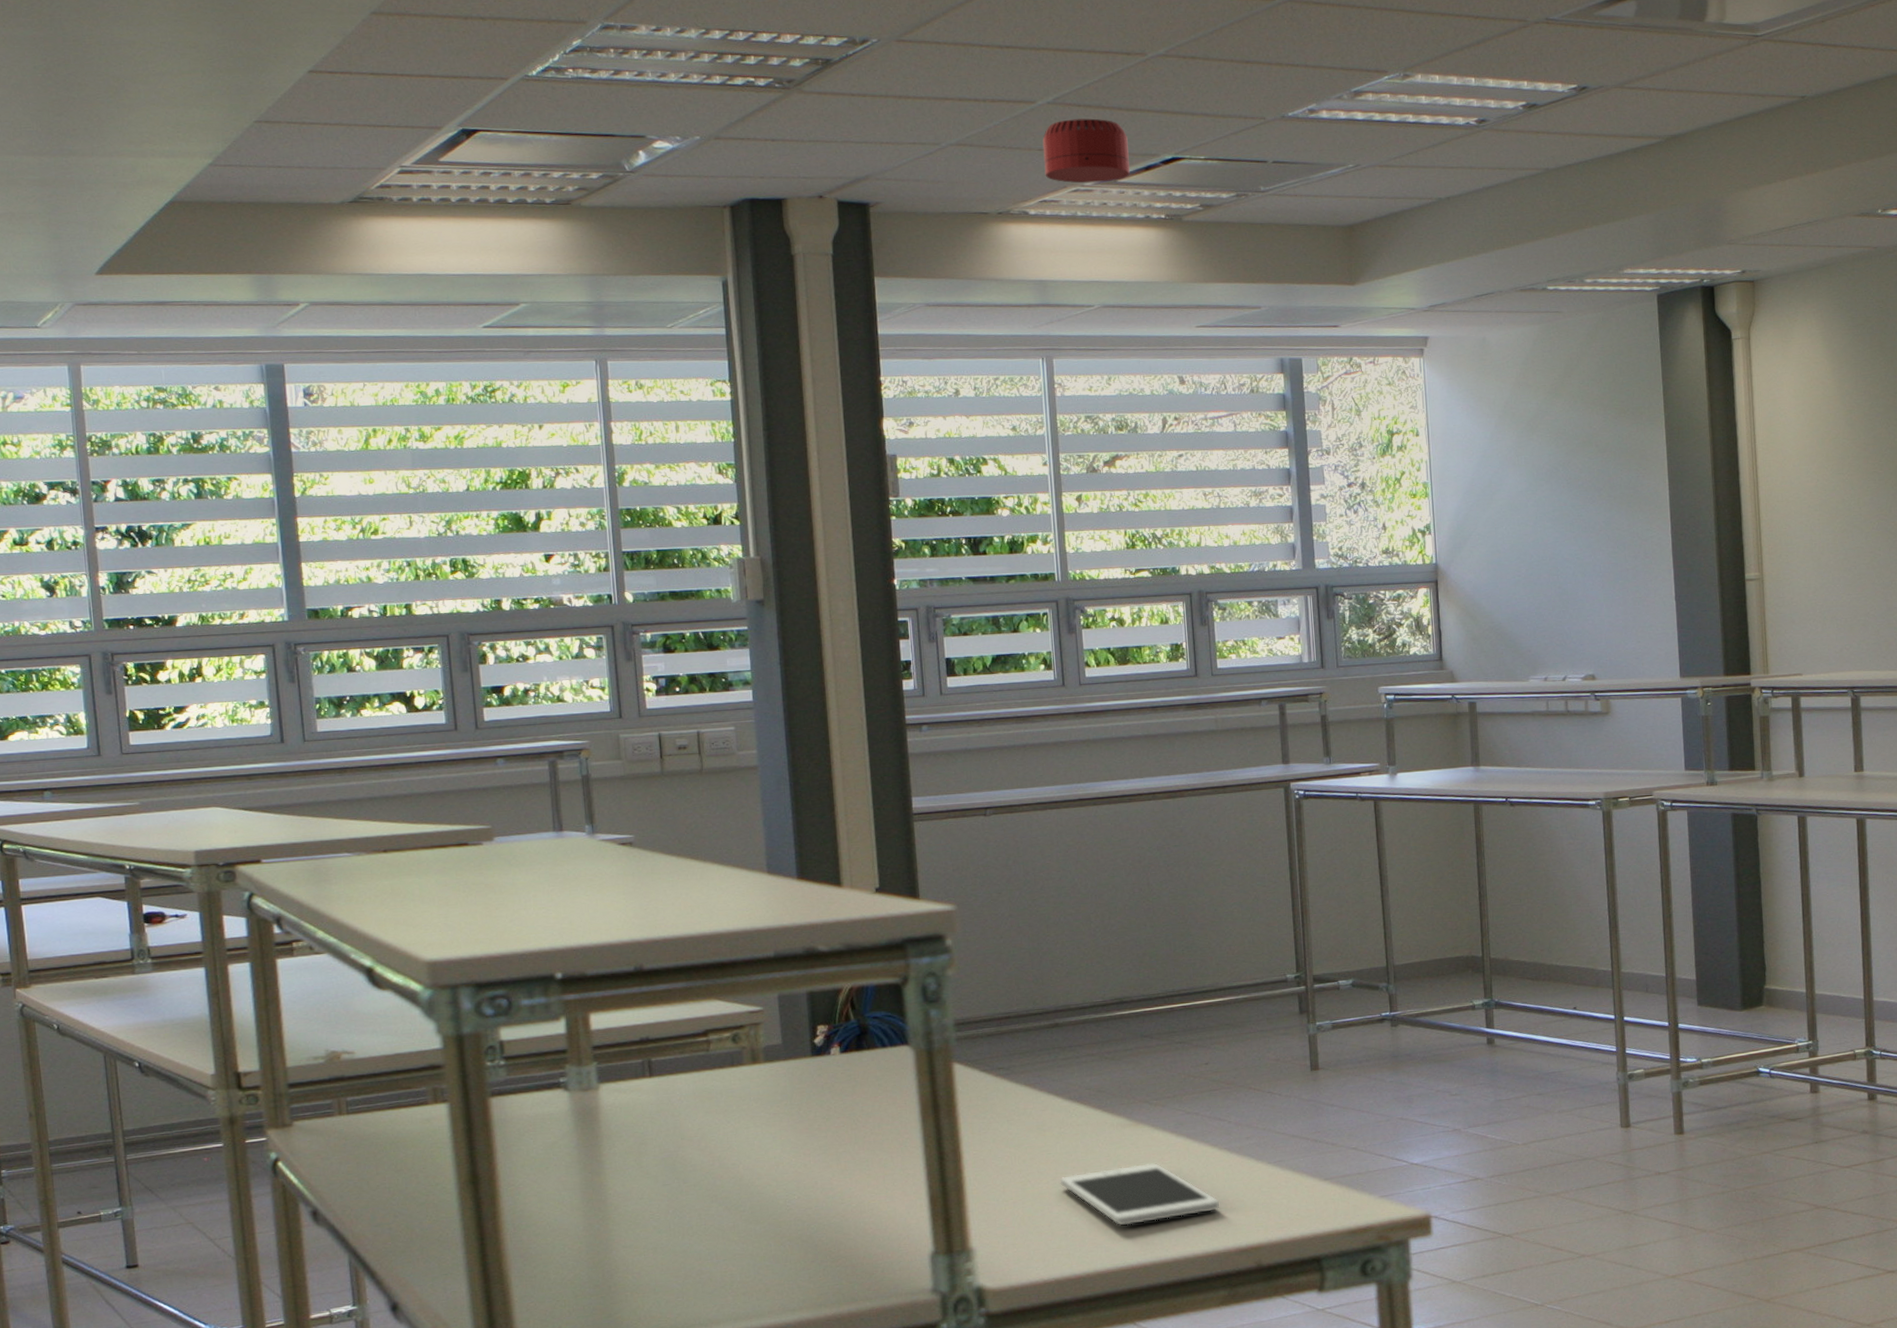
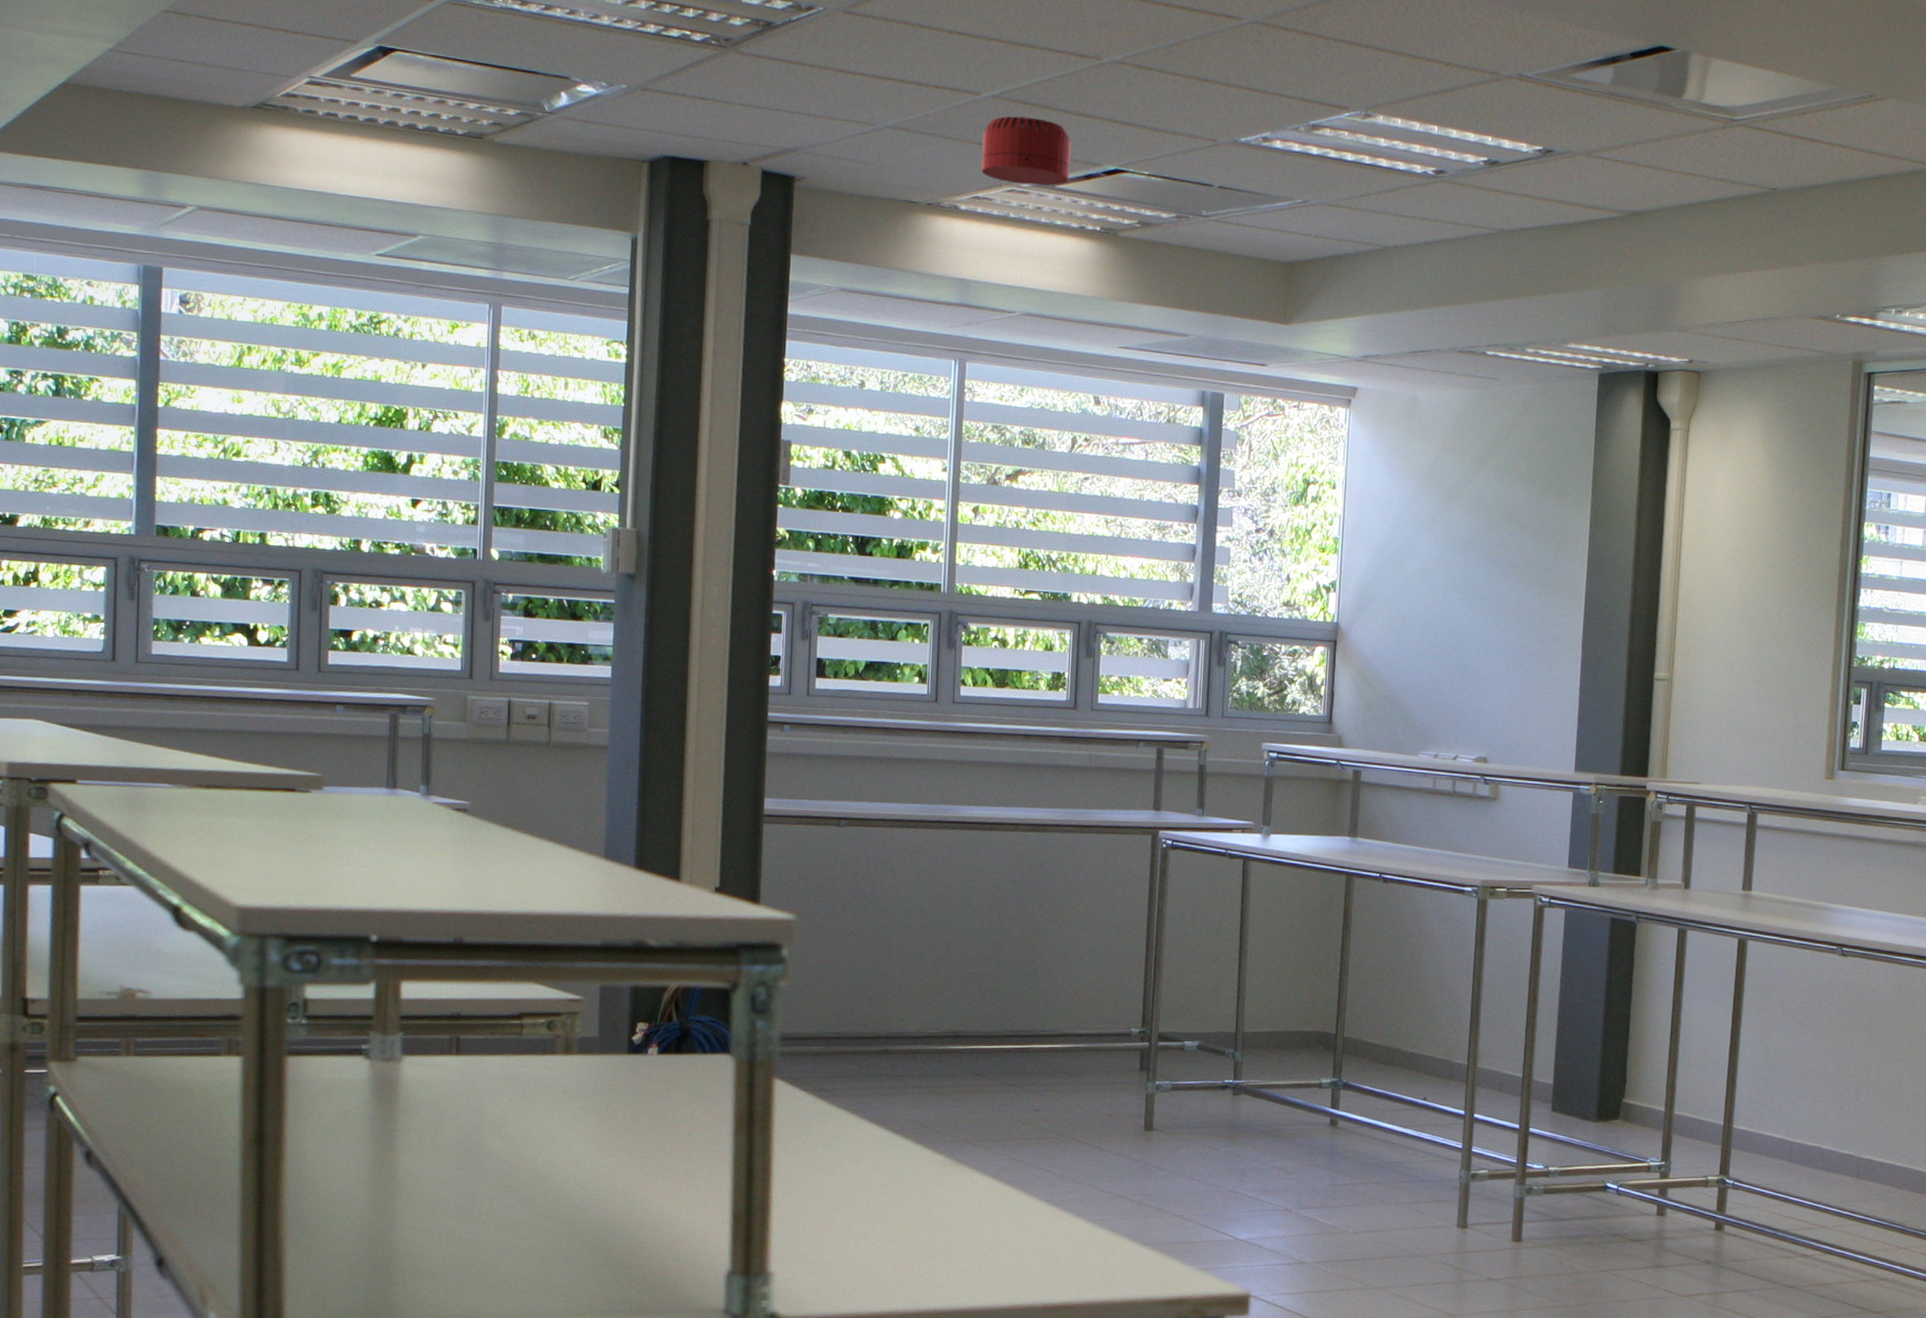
cell phone: present [1059,1162,1219,1226] -> none [870,1205,1033,1268]

